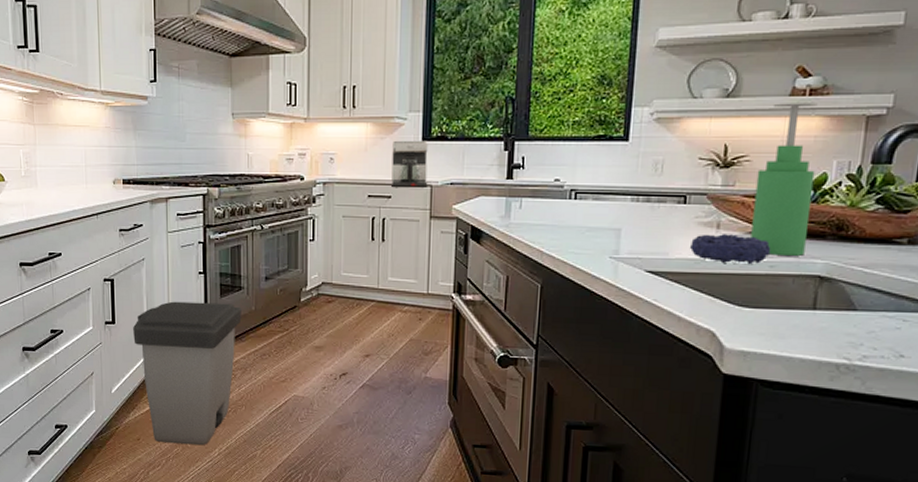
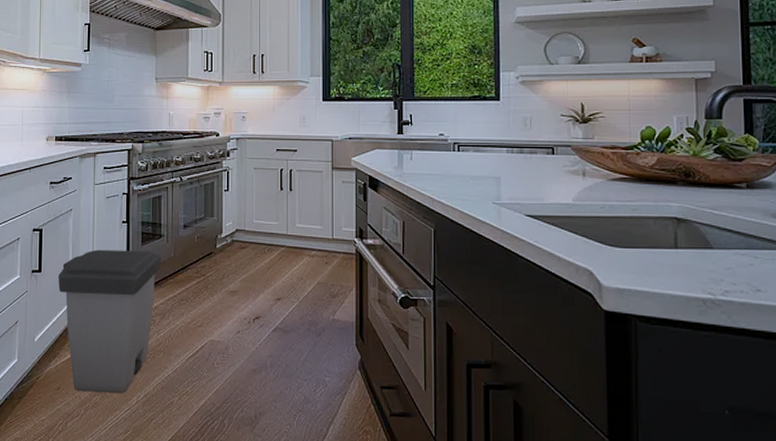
coffee maker: present [391,140,428,189] -> none [297,101,329,143]
sponge: present [689,234,771,264] -> none [561,181,632,207]
soap dispenser: present [751,103,818,256] -> none [611,68,661,200]

